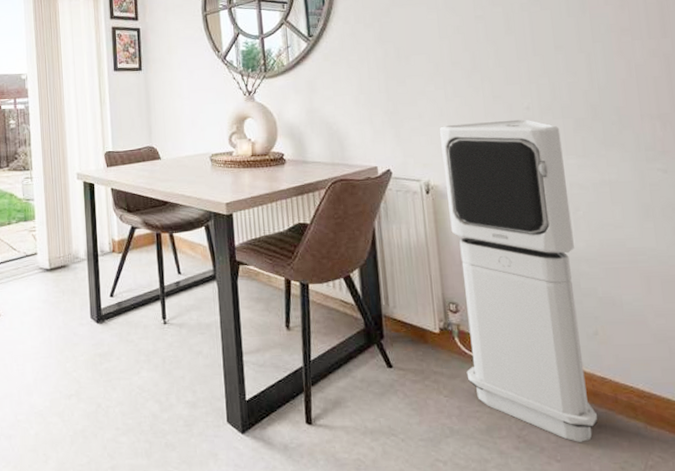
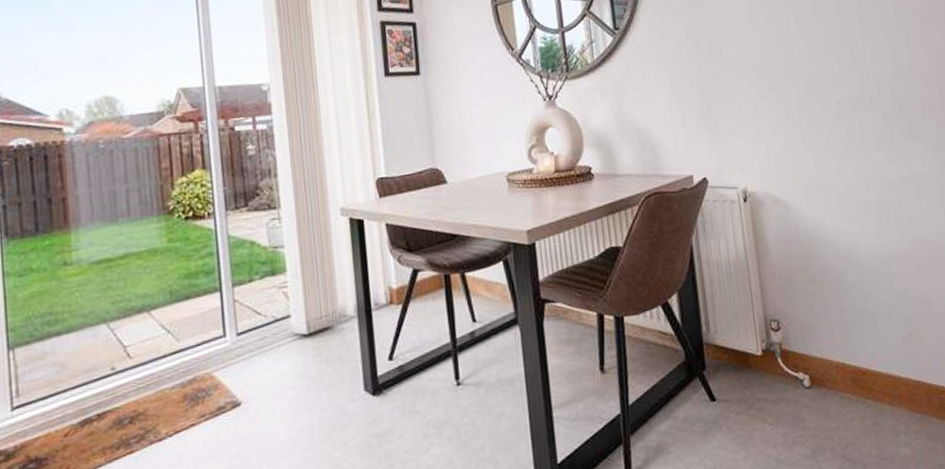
air purifier: present [440,119,598,442] -> none [755,114,914,453]

